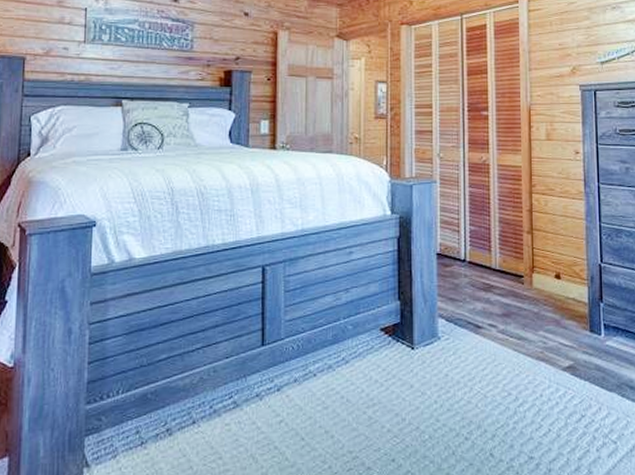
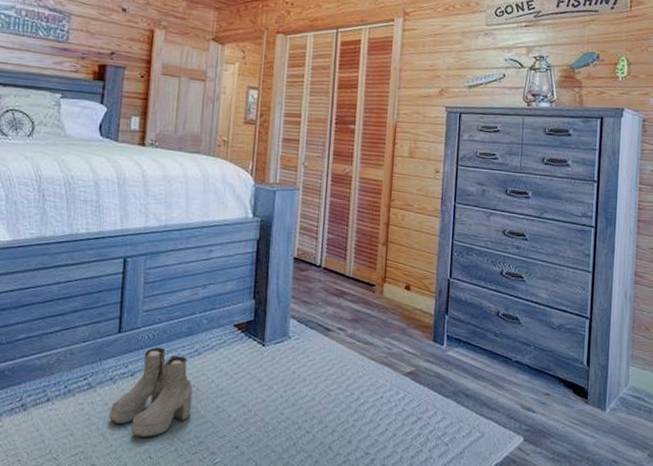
boots: none [258,358,342,456] -> present [109,347,193,437]

